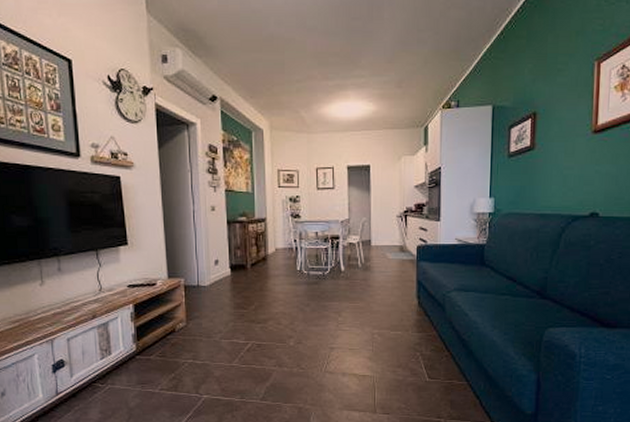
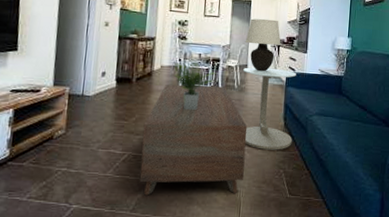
coffee table: none [264,241,376,384] -> present [139,62,248,196]
table lamp: none [366,185,408,246] -> present [245,18,281,72]
side table: none [367,241,429,332] -> present [243,67,296,150]

